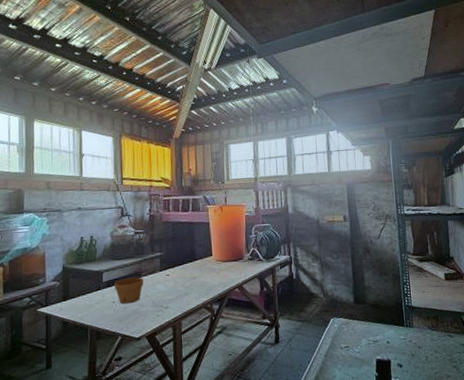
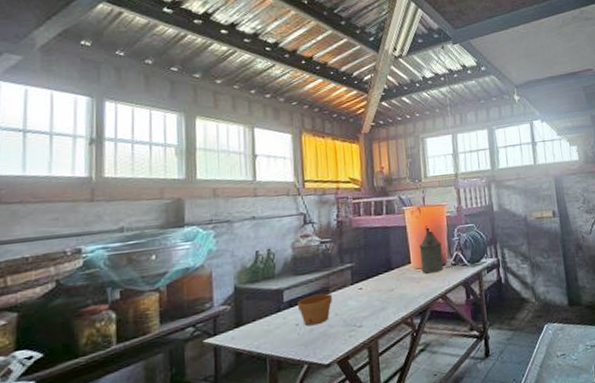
watering can: none [220,223,241,266] -> present [419,226,444,274]

